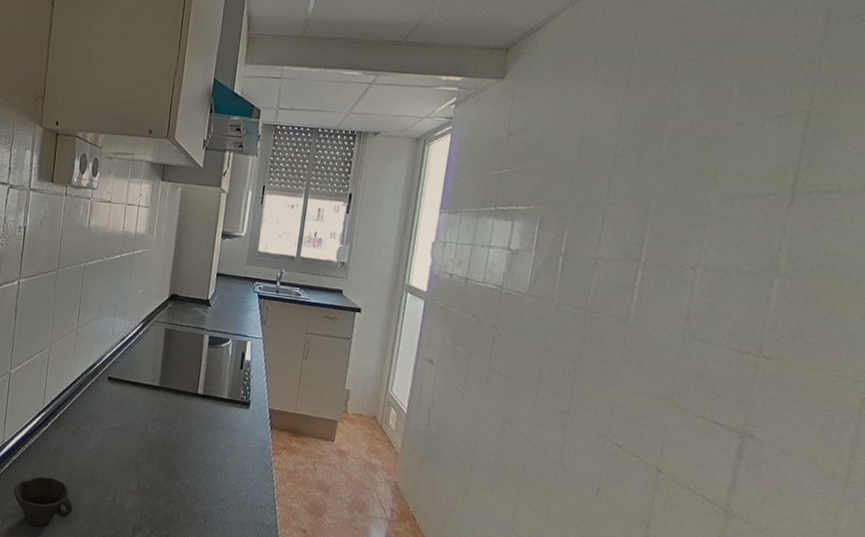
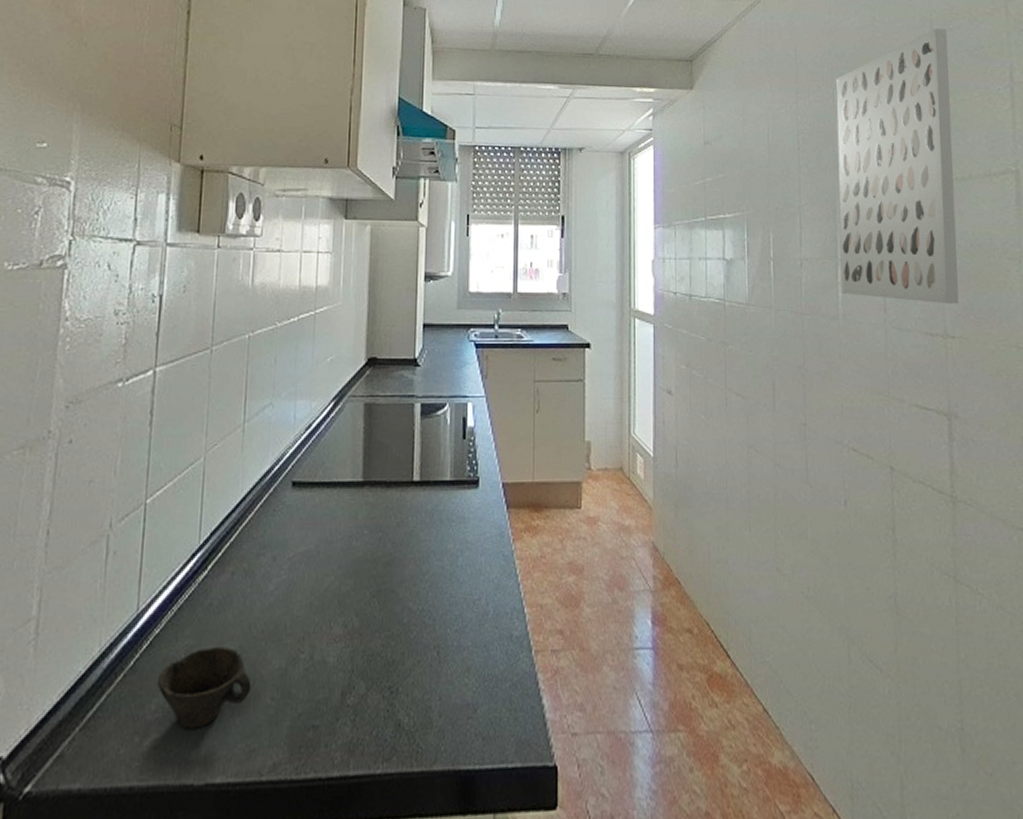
wall art: none [638,14,852,326] -> present [836,28,959,305]

